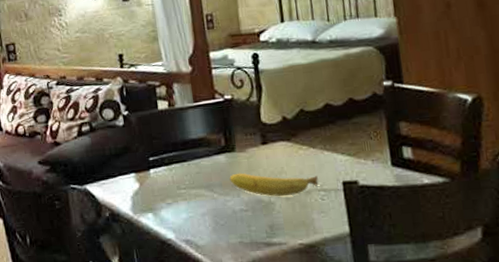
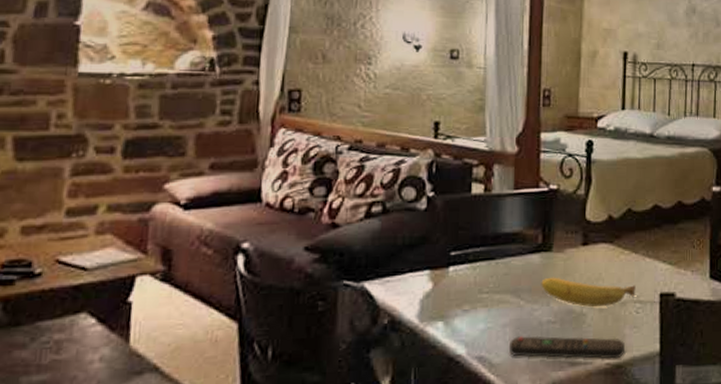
remote control: none [210,222,315,241] -> present [509,335,625,360]

